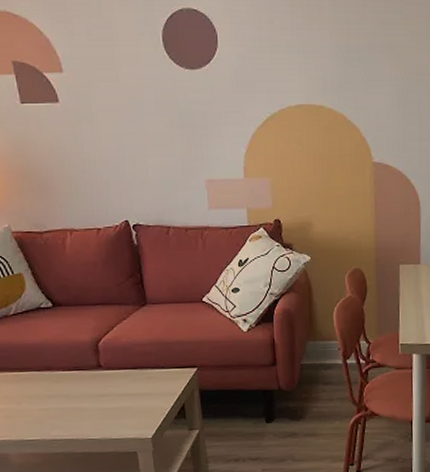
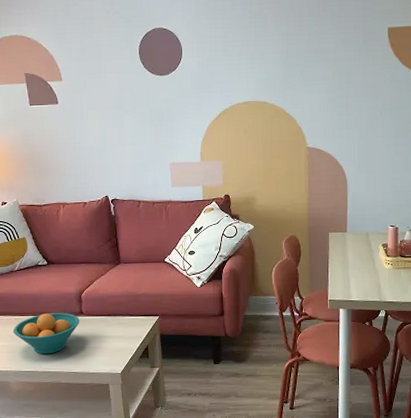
fruit bowl: none [11,366,98,419] -> present [13,312,80,354]

